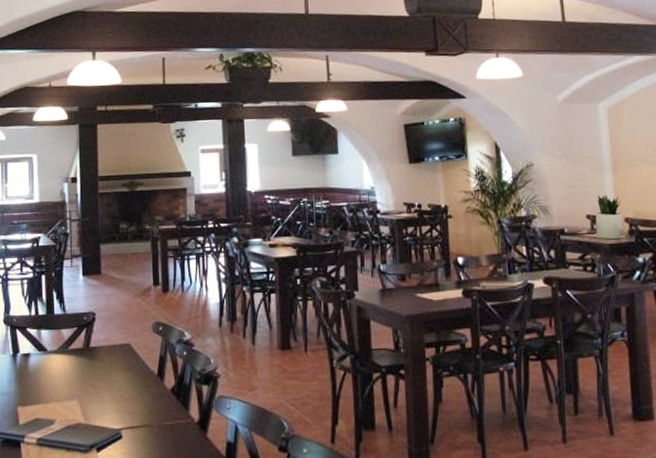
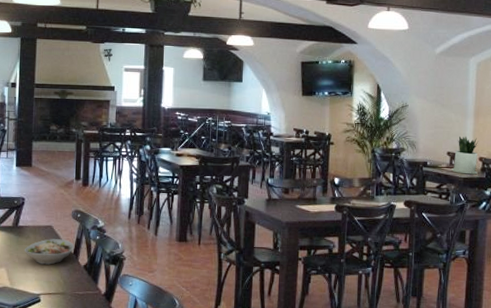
salad: none [98,359,159,392] -> present [24,239,75,265]

